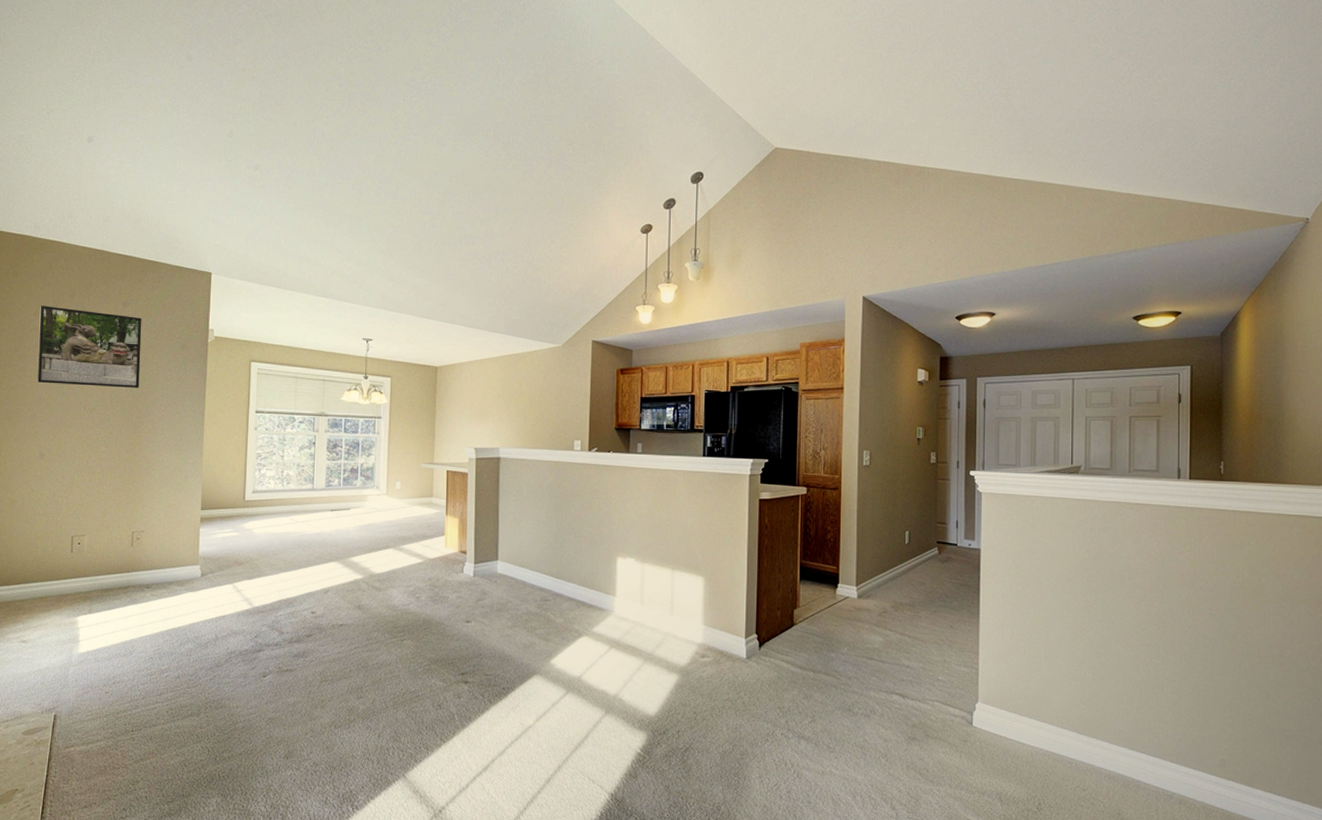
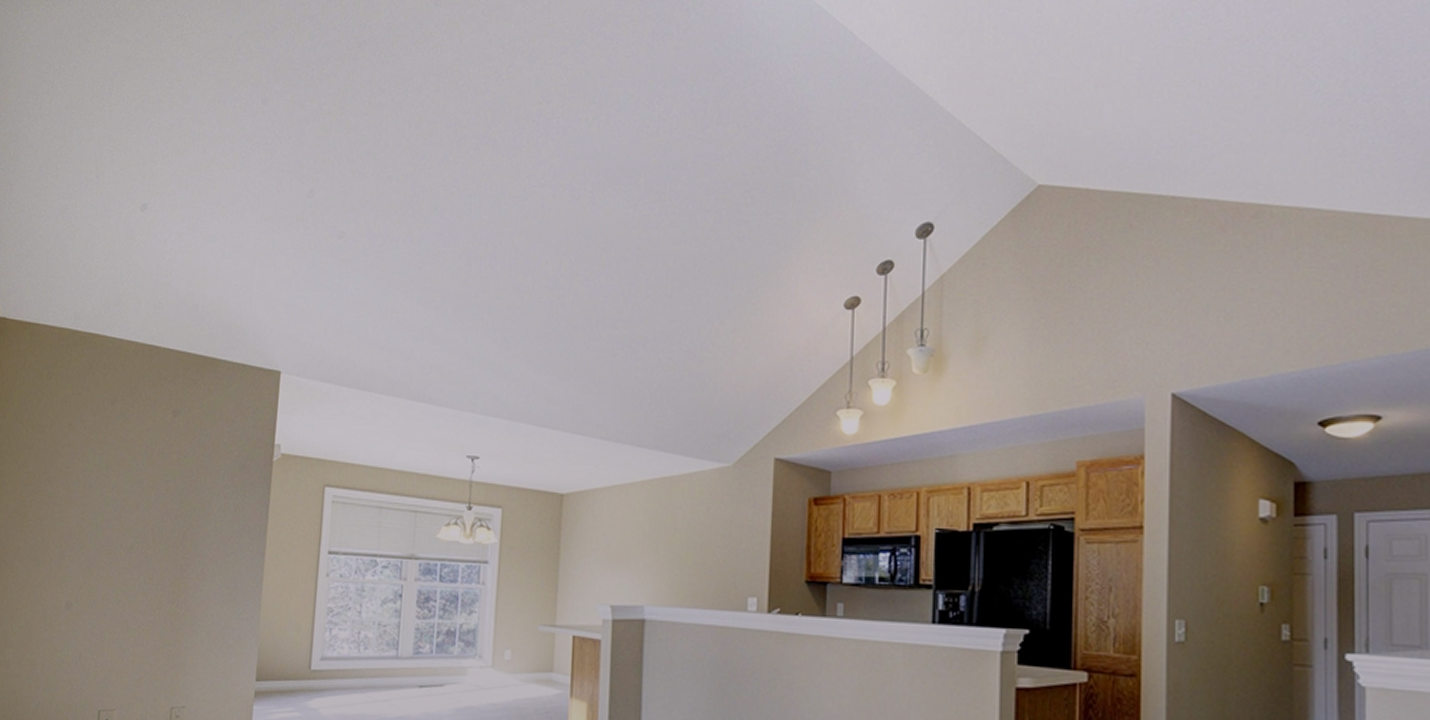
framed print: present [37,306,142,388] -> none [68,415,195,520]

